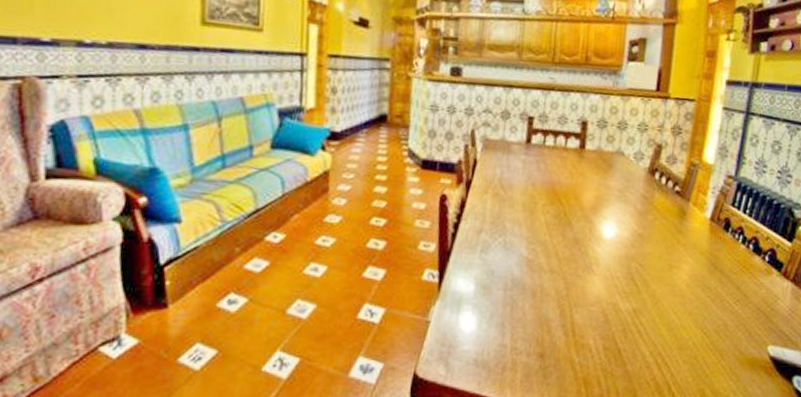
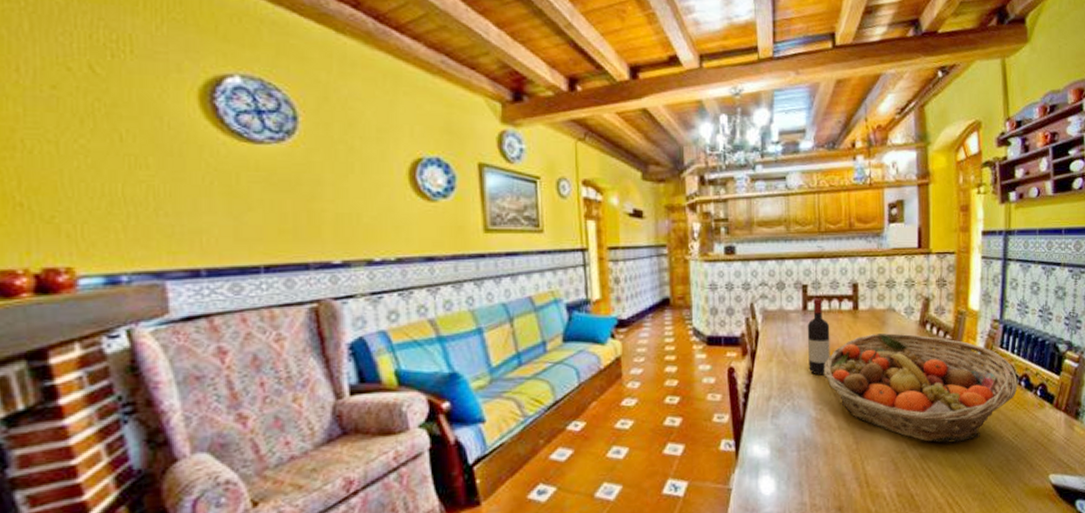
wine bottle: none [525,132,553,214] -> present [807,298,830,376]
fruit basket: none [540,176,746,301] -> present [823,333,1018,443]

